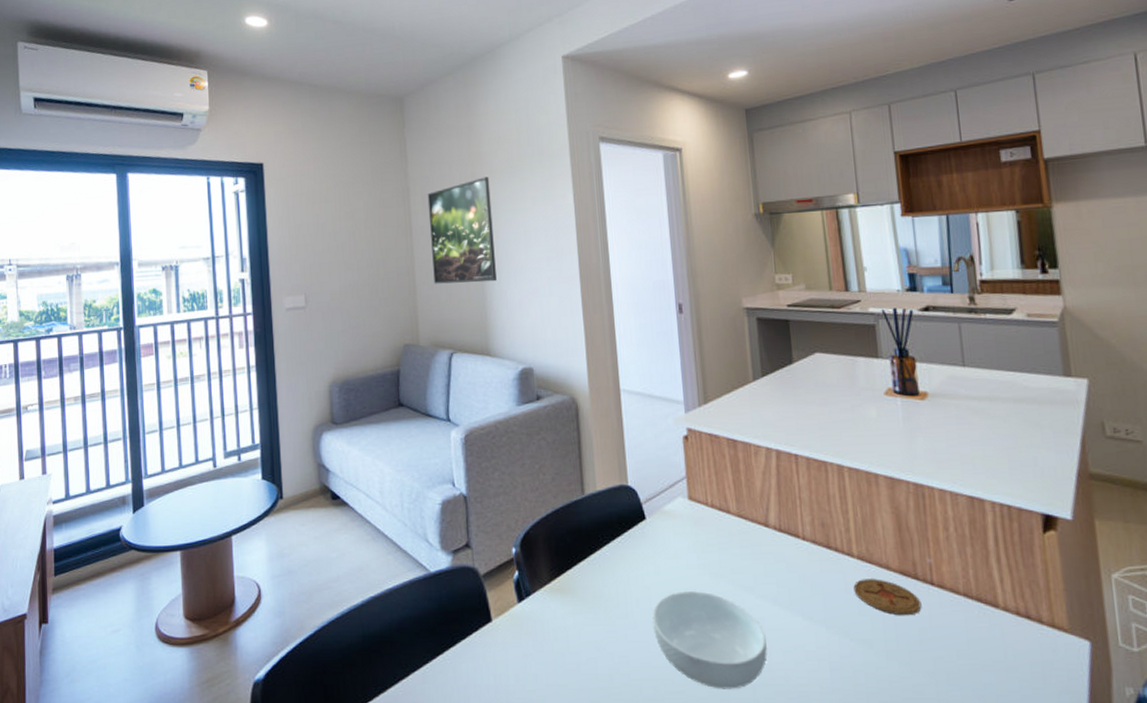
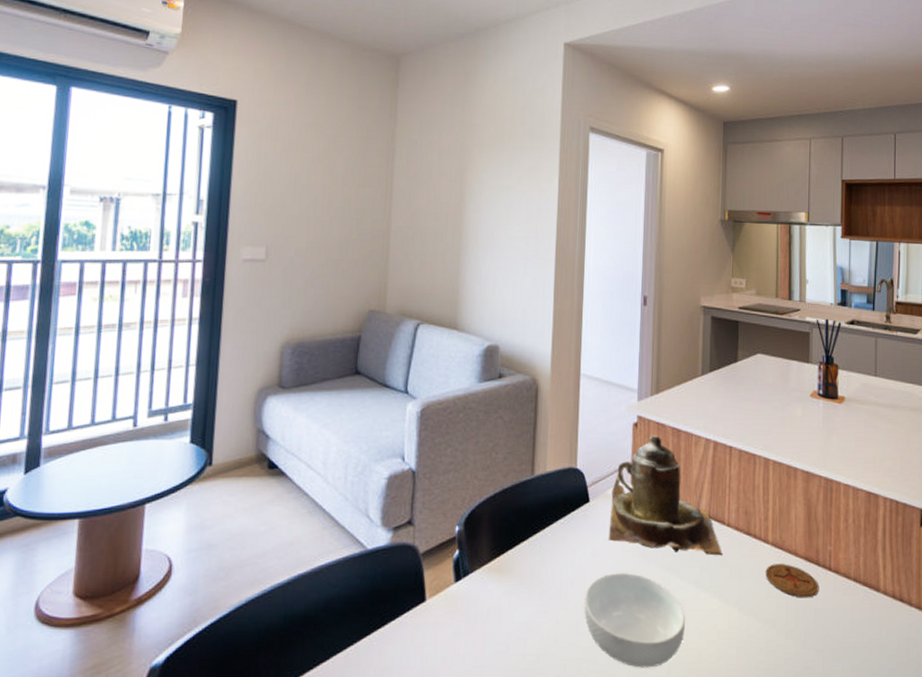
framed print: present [427,176,497,284] -> none [409,149,479,256]
teapot: none [668,447,802,572] -> present [608,435,724,556]

